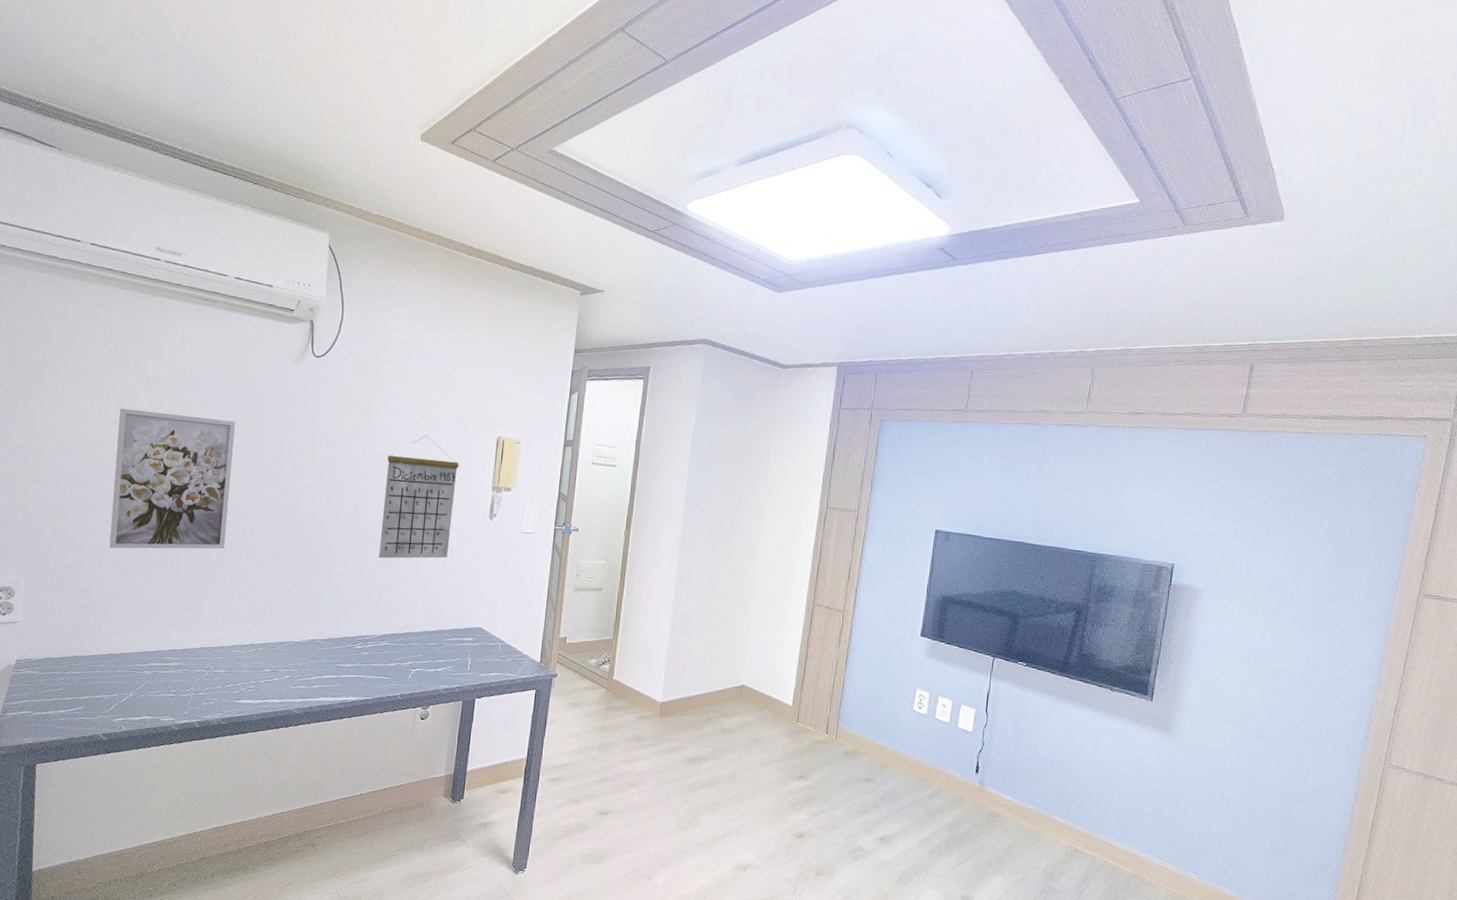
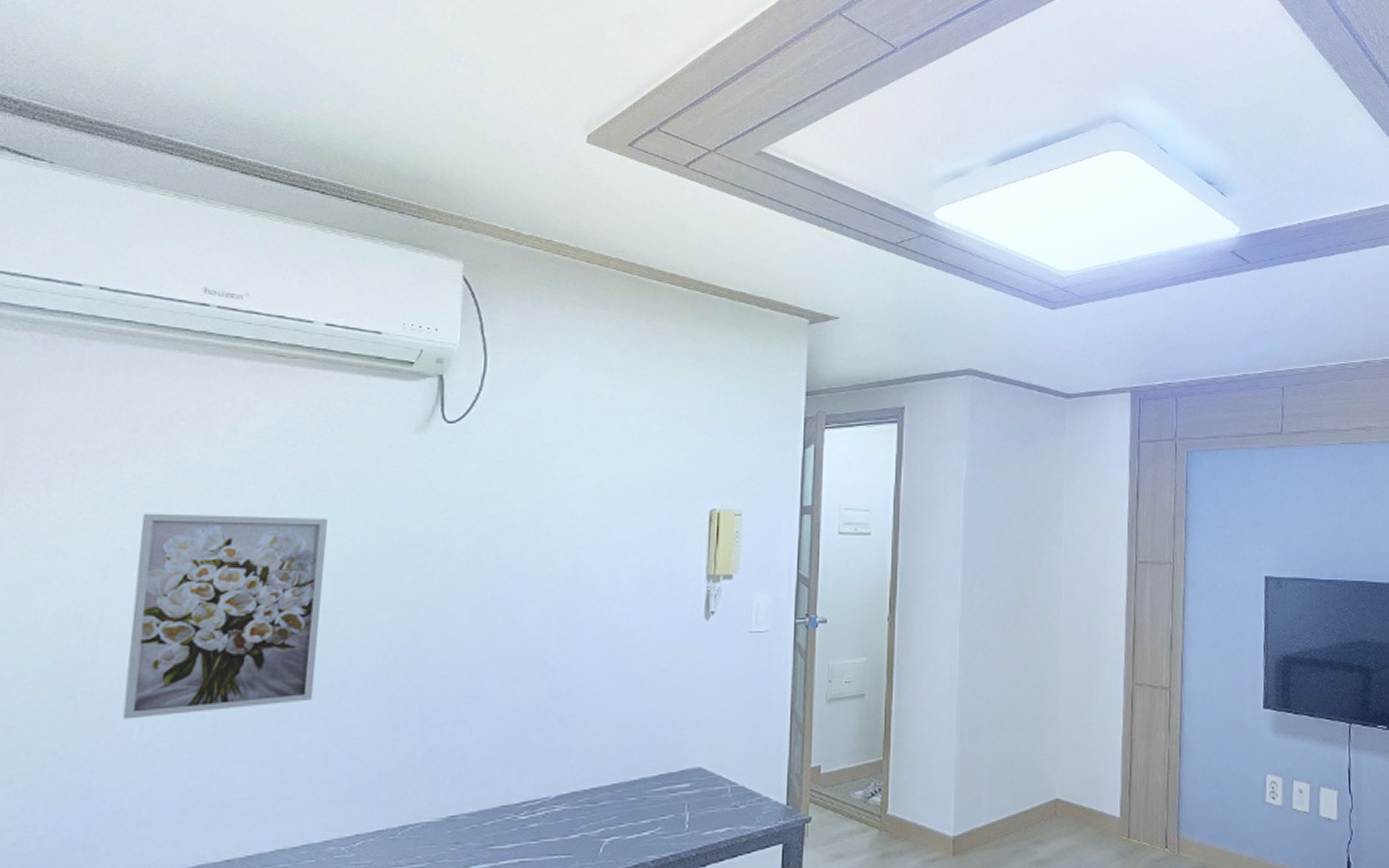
calendar: present [378,436,459,559] -> none [549,516,659,689]

